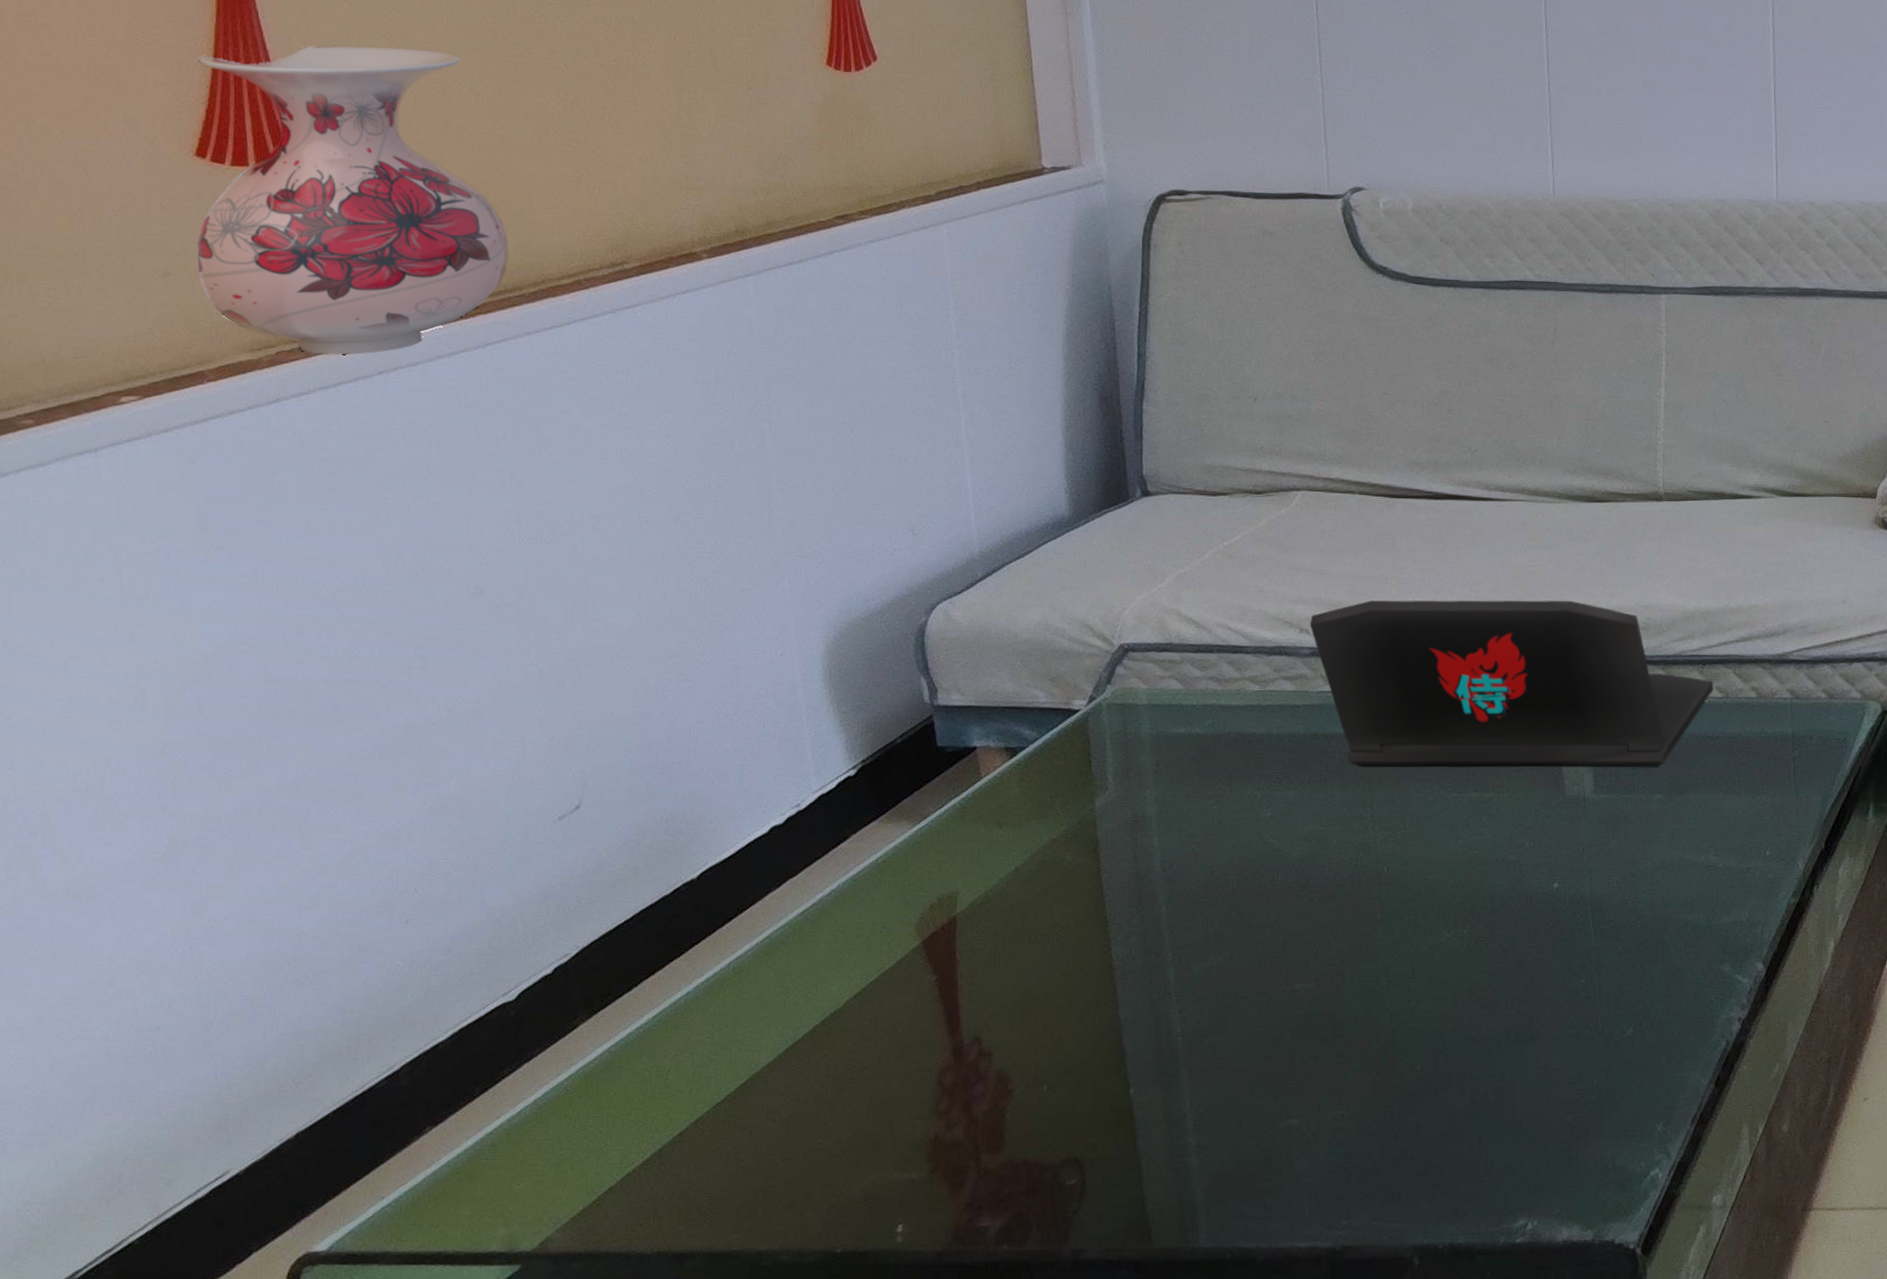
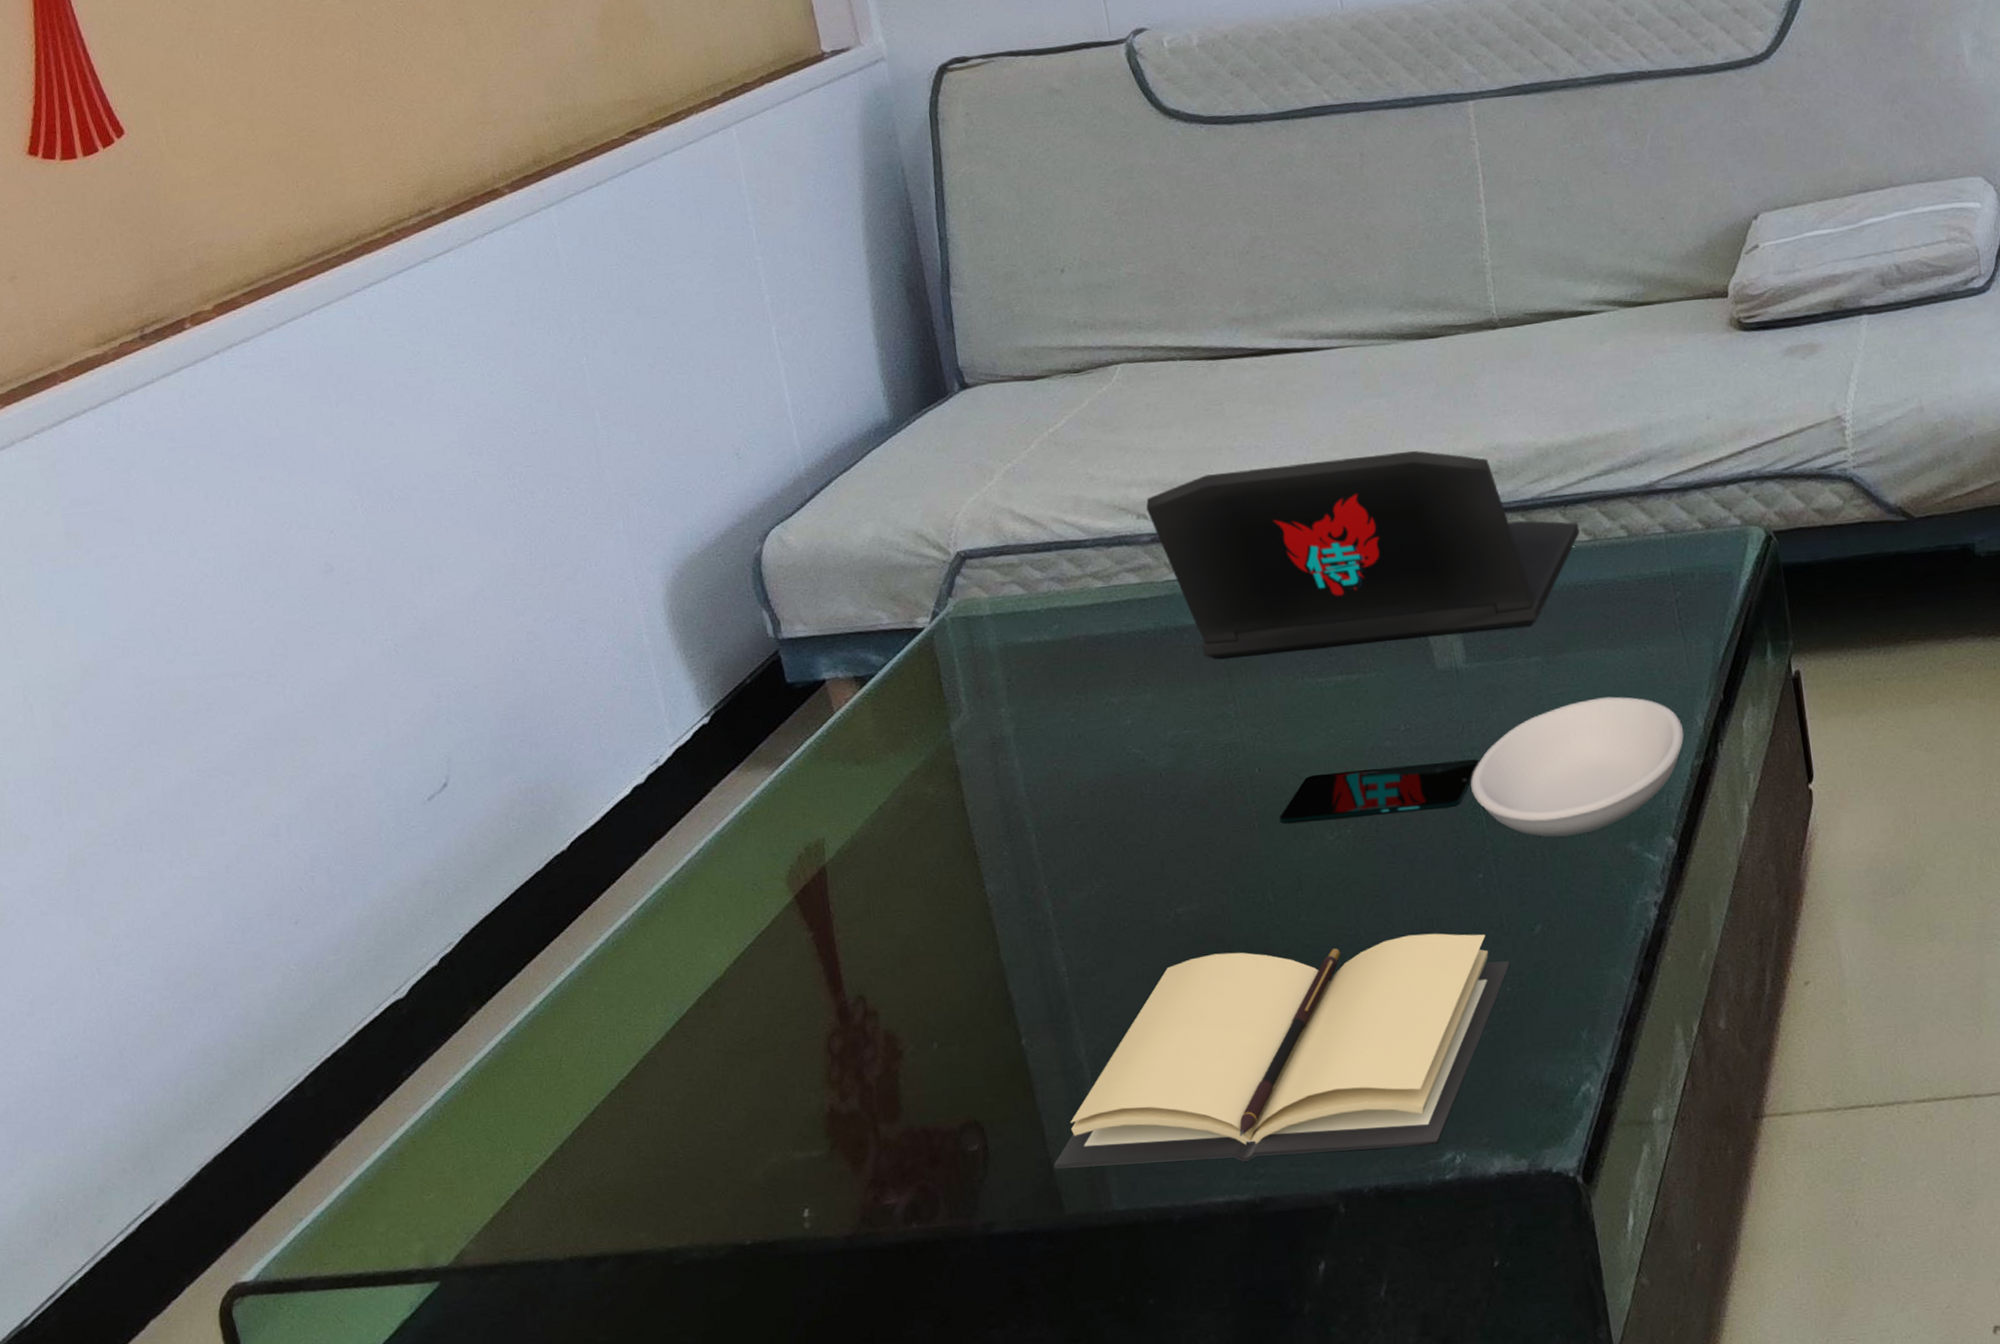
vase: present [197,46,509,355] -> none [22,16,324,342]
book: none [1147,1027,1599,1213] -> present [1053,933,1510,1169]
phone: none [1401,878,1596,920] -> present [1279,759,1480,823]
decorative bowl: none [1584,836,1785,954] -> present [1470,696,1684,837]

